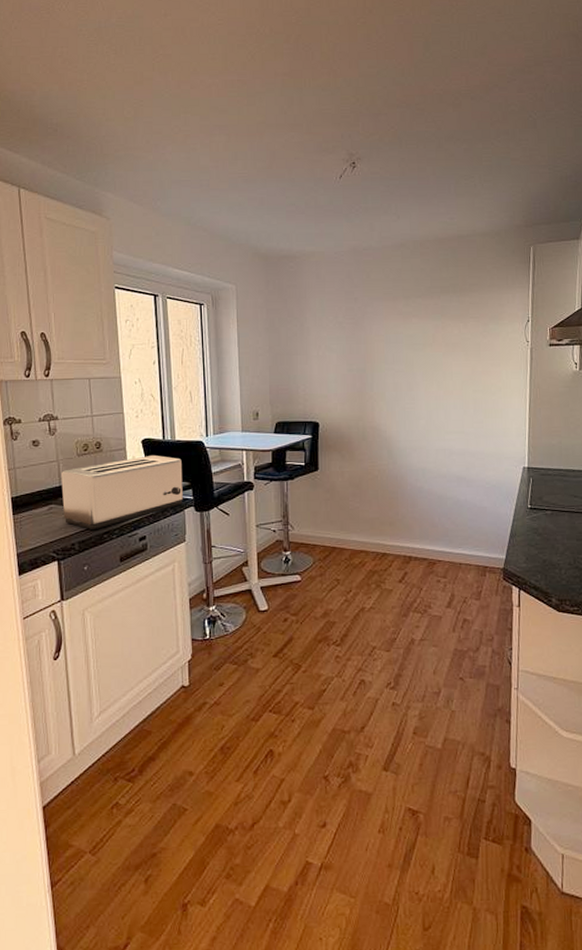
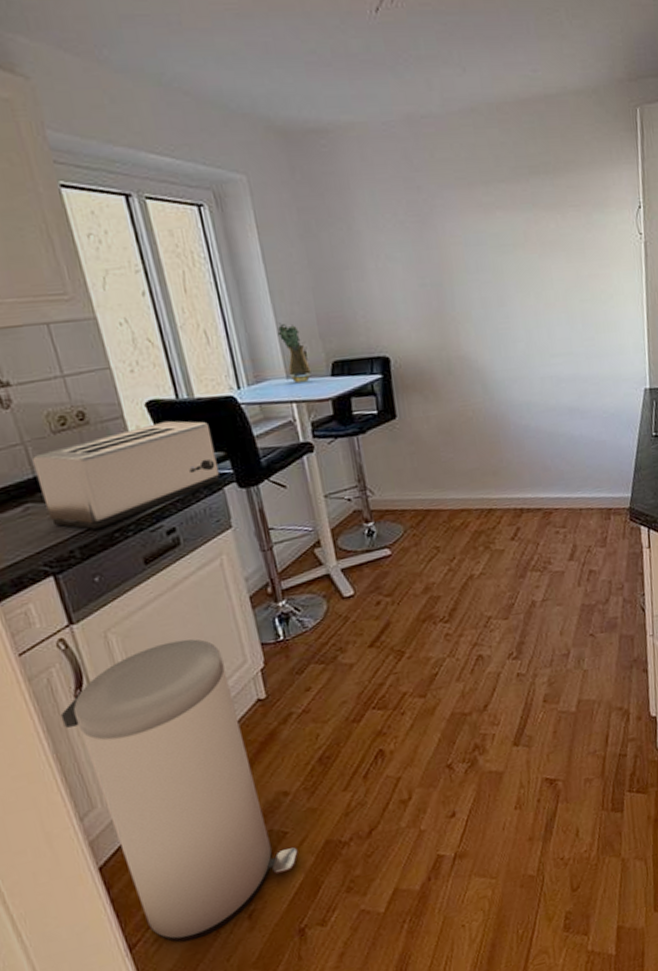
pedal bin: none [41,626,193,891] -> present [60,639,298,943]
vase: none [240,390,260,436] -> present [277,323,312,384]

